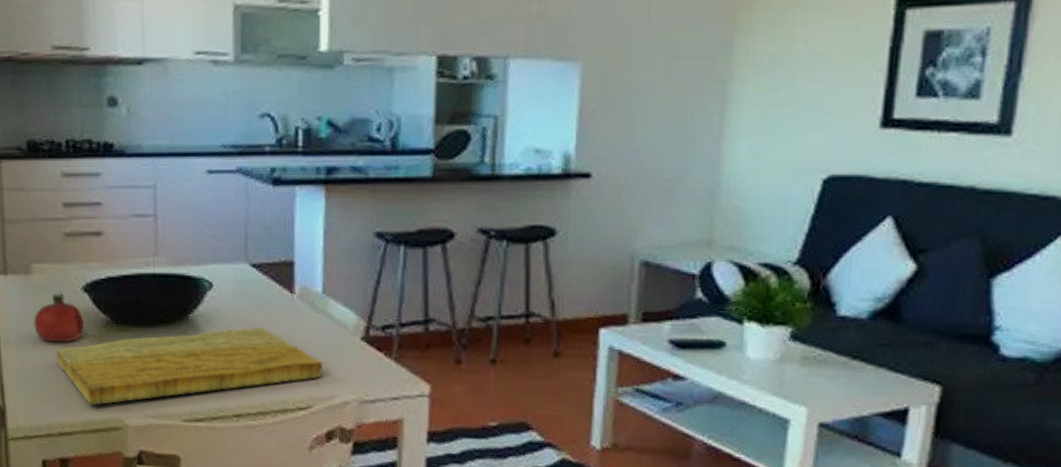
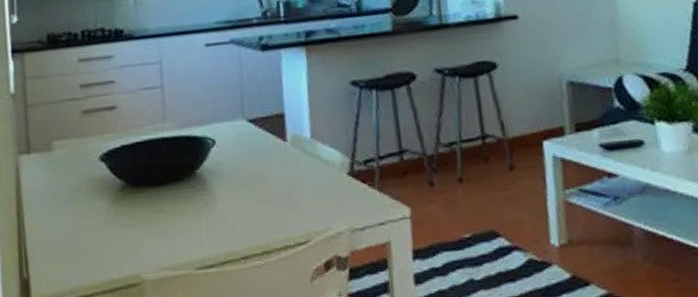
fruit: present [34,293,85,343] -> none [55,165,103,211]
cutting board: present [55,327,323,406] -> none [76,174,318,266]

